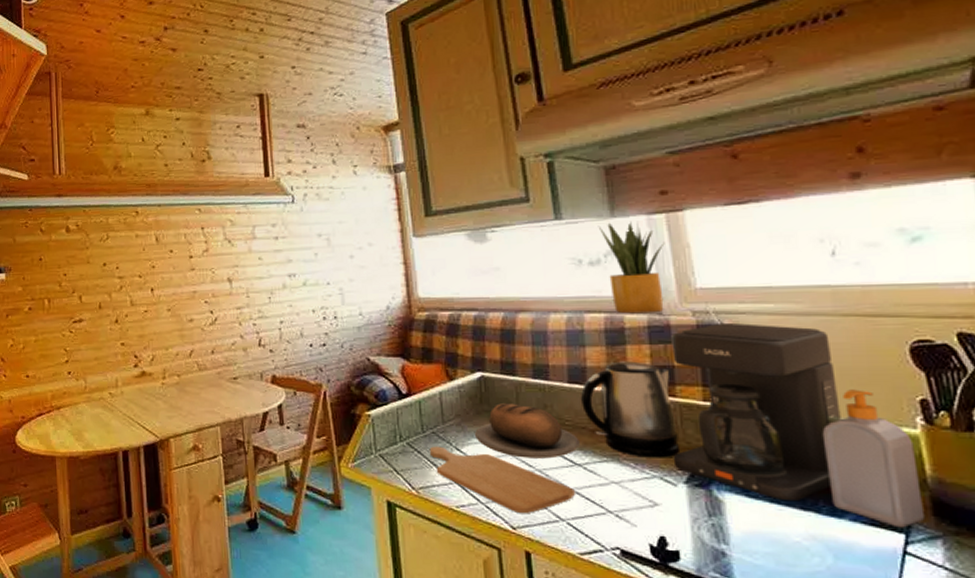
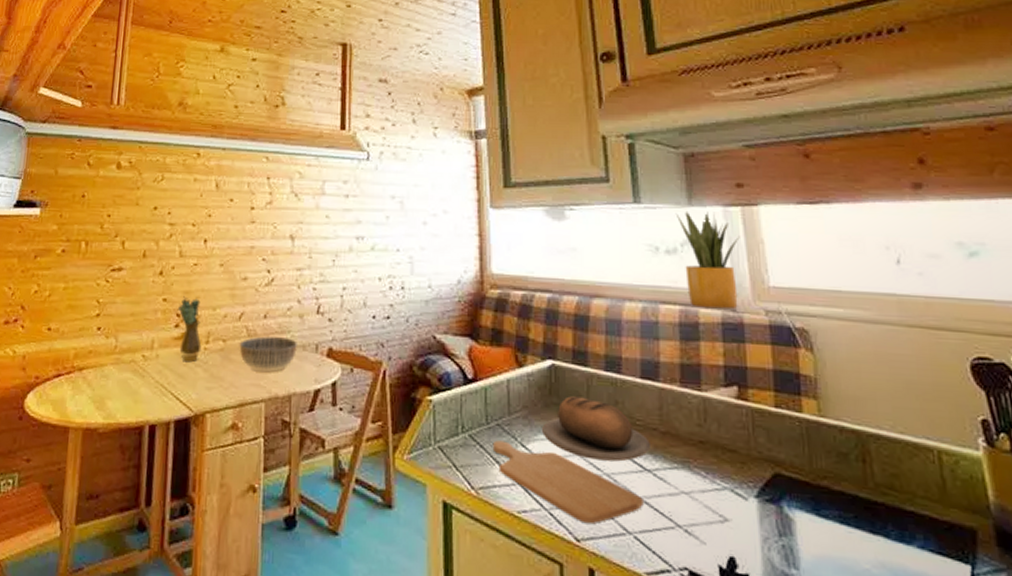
vase: none [134,340,160,396] -> present [177,296,202,363]
bowl: none [192,369,244,401] -> present [239,336,297,373]
kettle: present [581,361,681,458] -> none [653,358,752,468]
coffee maker: present [671,322,841,502] -> none [744,324,908,524]
soap bottle: present [822,389,926,528] -> none [890,404,990,559]

